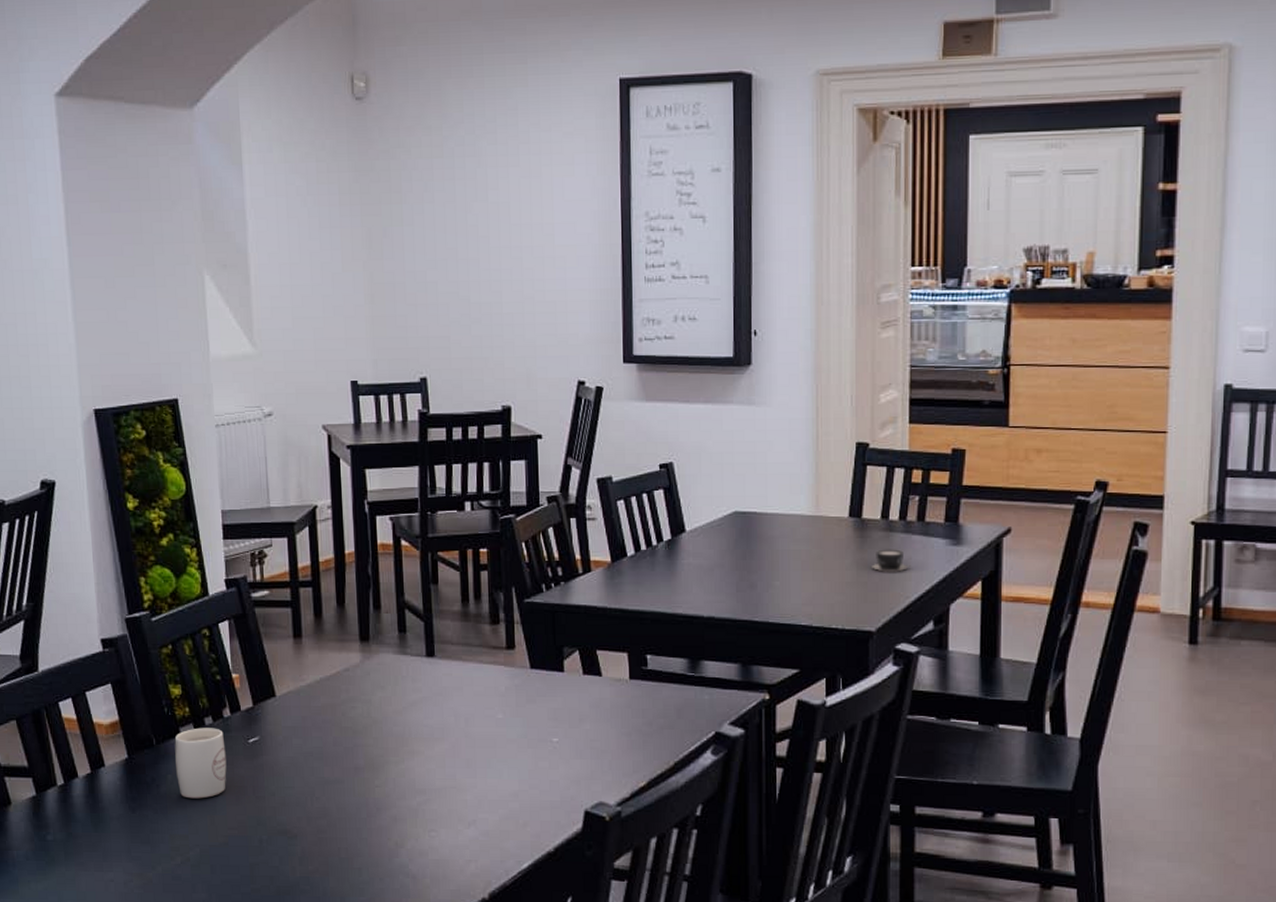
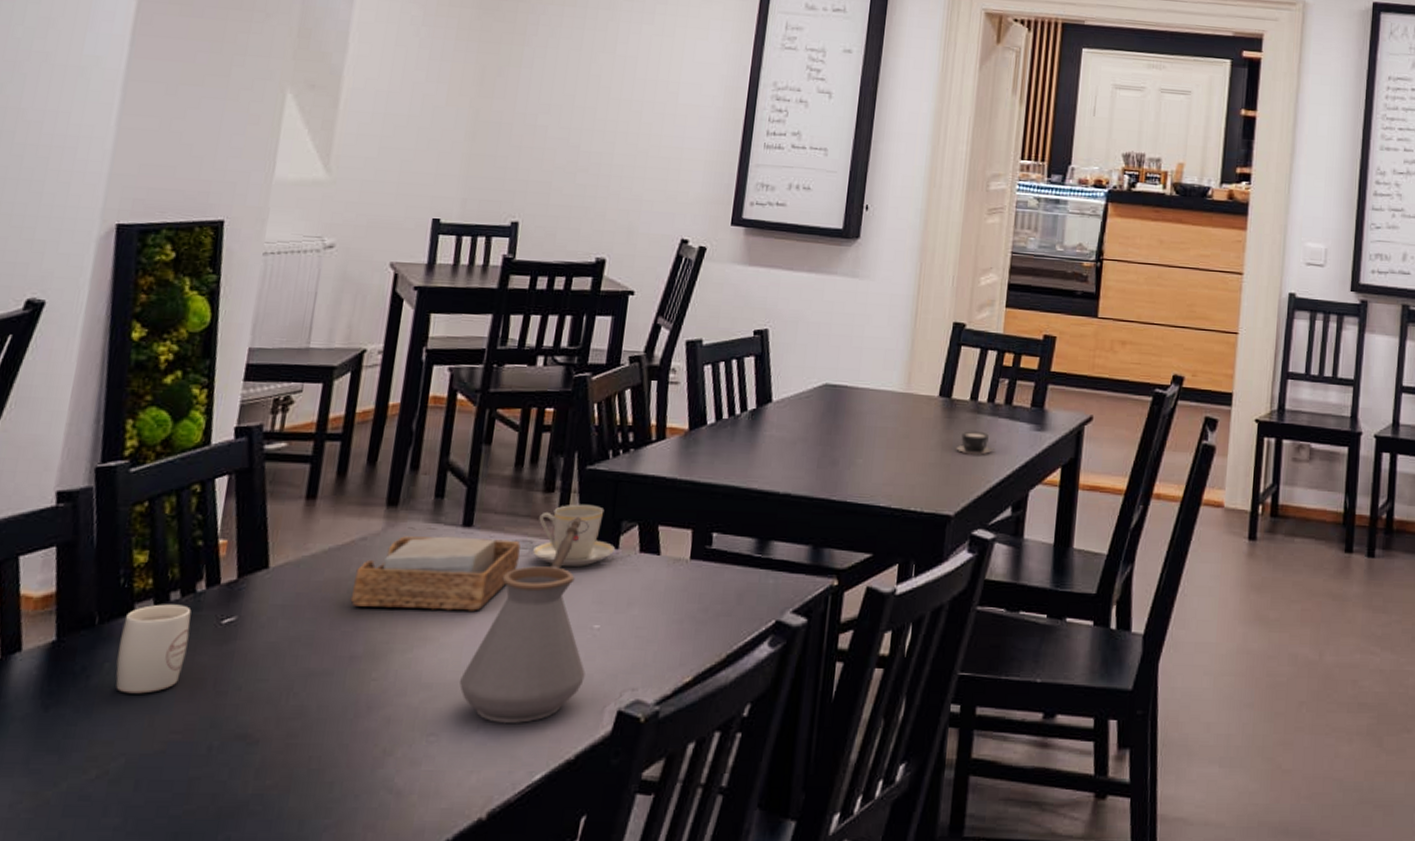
napkin holder: none [345,665,480,729] -> present [350,536,521,611]
coffee pot: none [447,644,552,821] -> present [459,516,589,723]
teacup: none [489,633,562,689] -> present [532,504,616,567]

